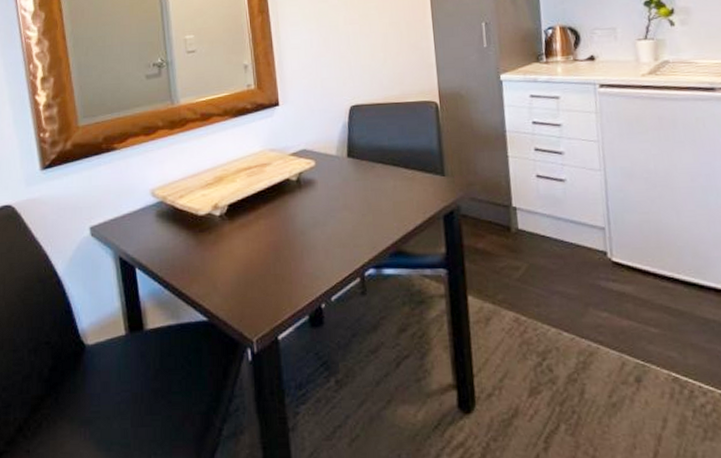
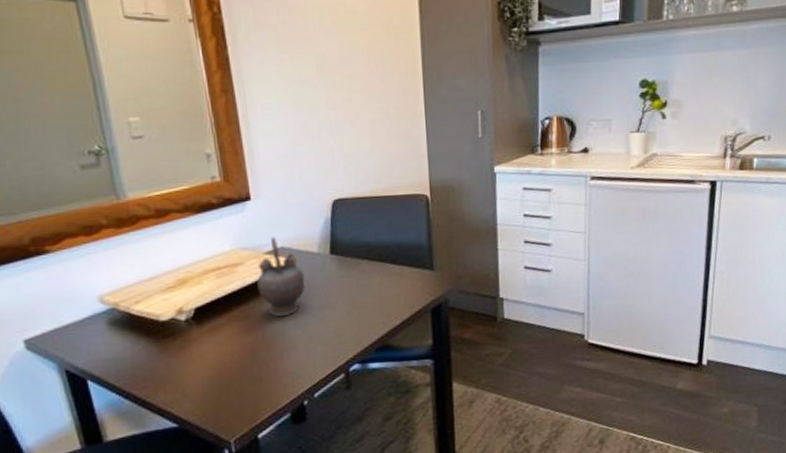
teapot: none [282,139,325,217] -> present [257,236,306,317]

